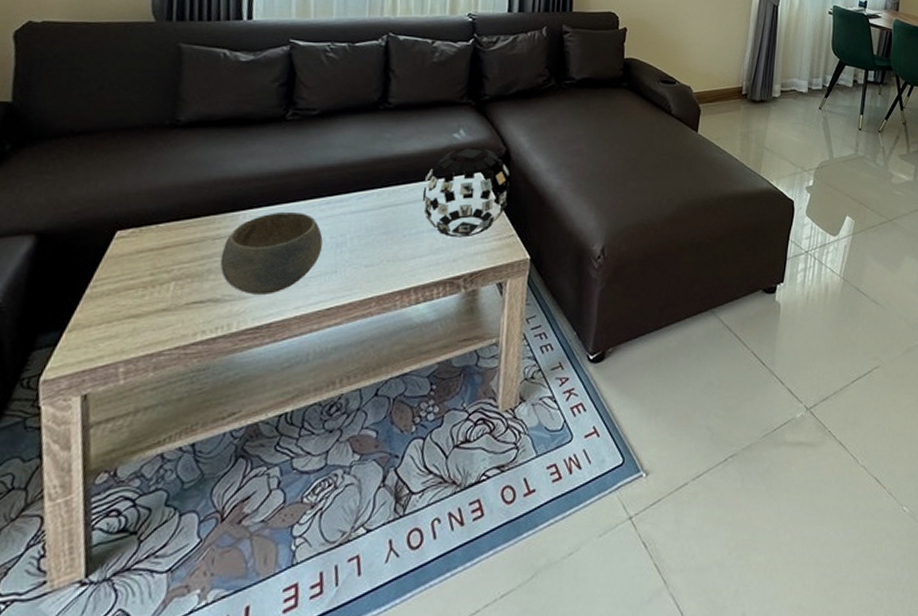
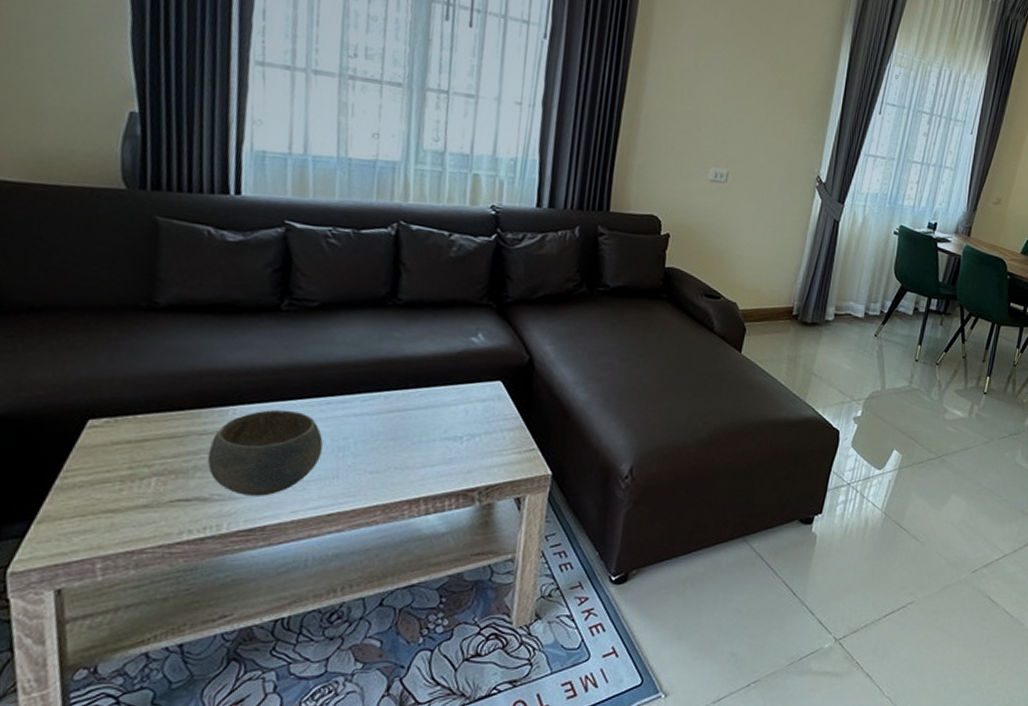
decorative ball: present [422,146,510,238] -> none [434,352,533,449]

